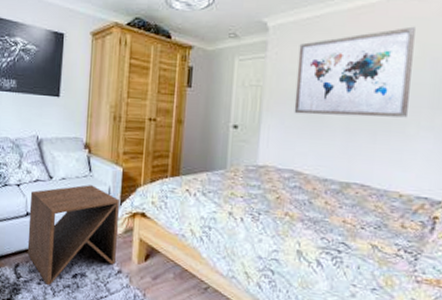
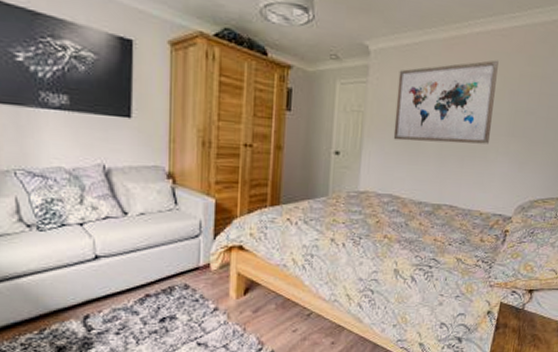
side table: present [27,185,119,286] -> none [98,219,213,335]

